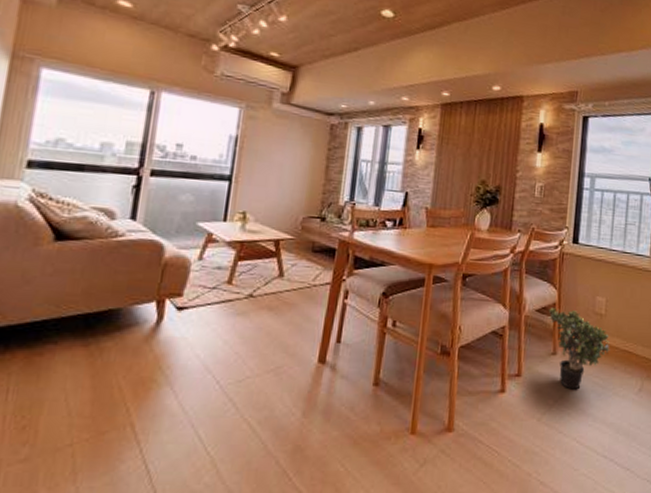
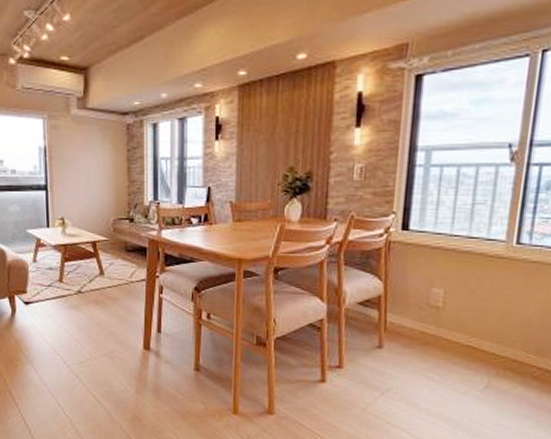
potted plant: present [547,307,610,390] -> none [371,299,449,384]

